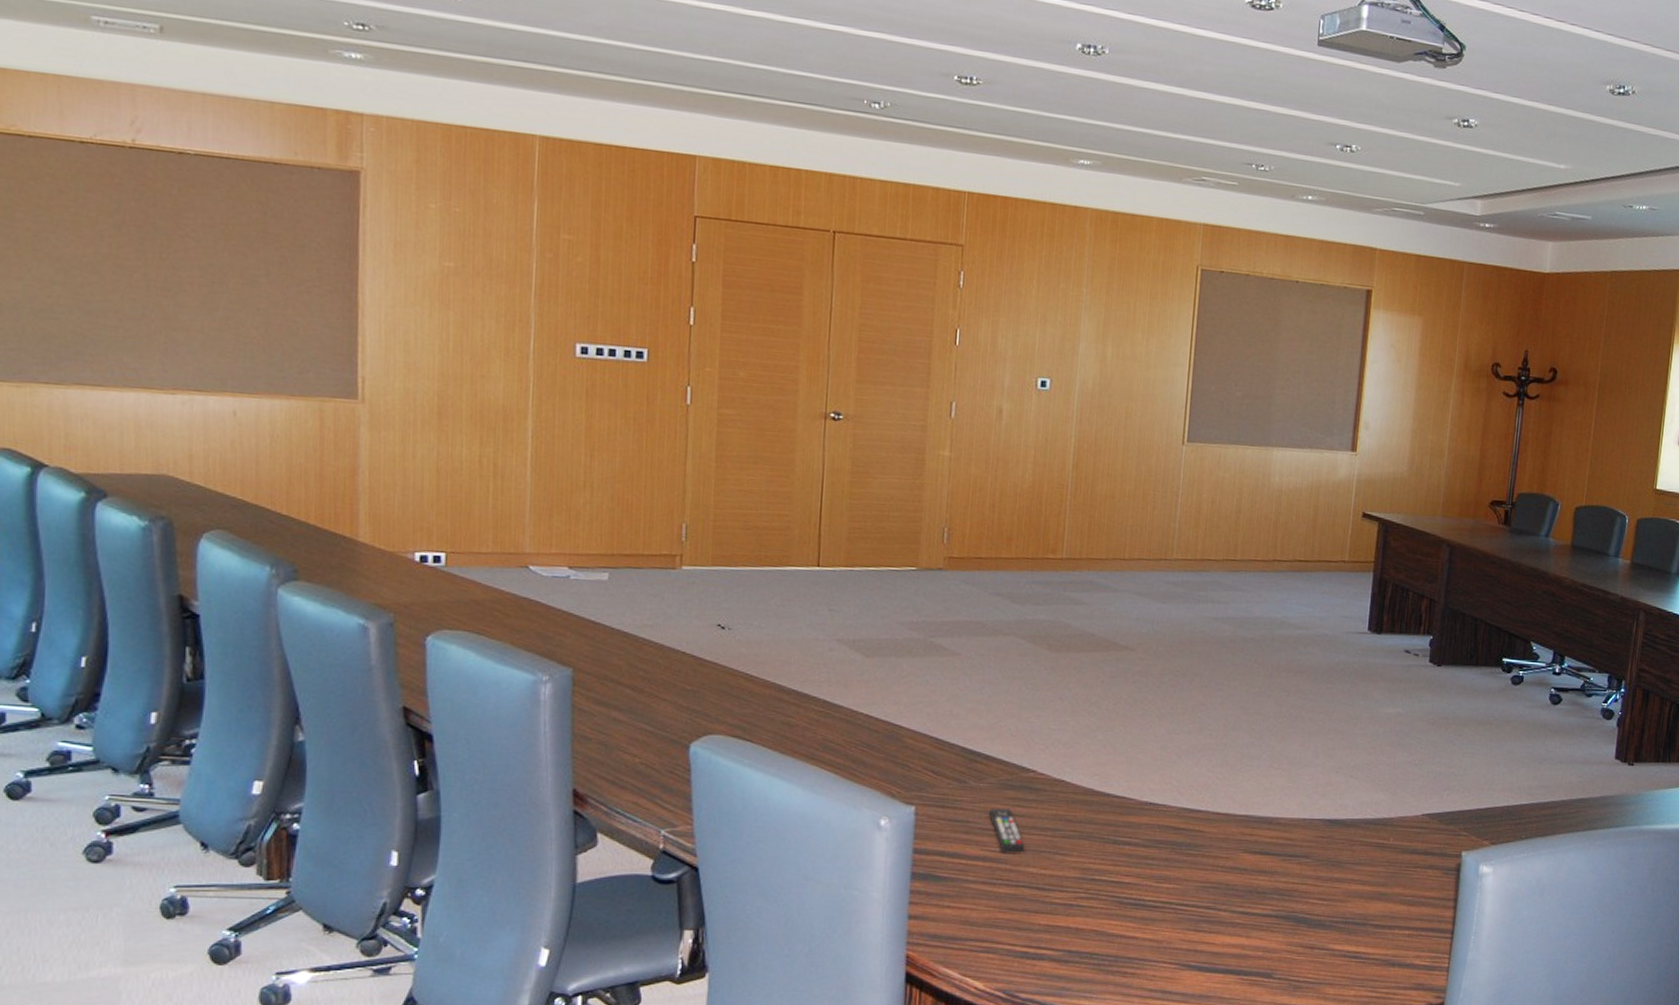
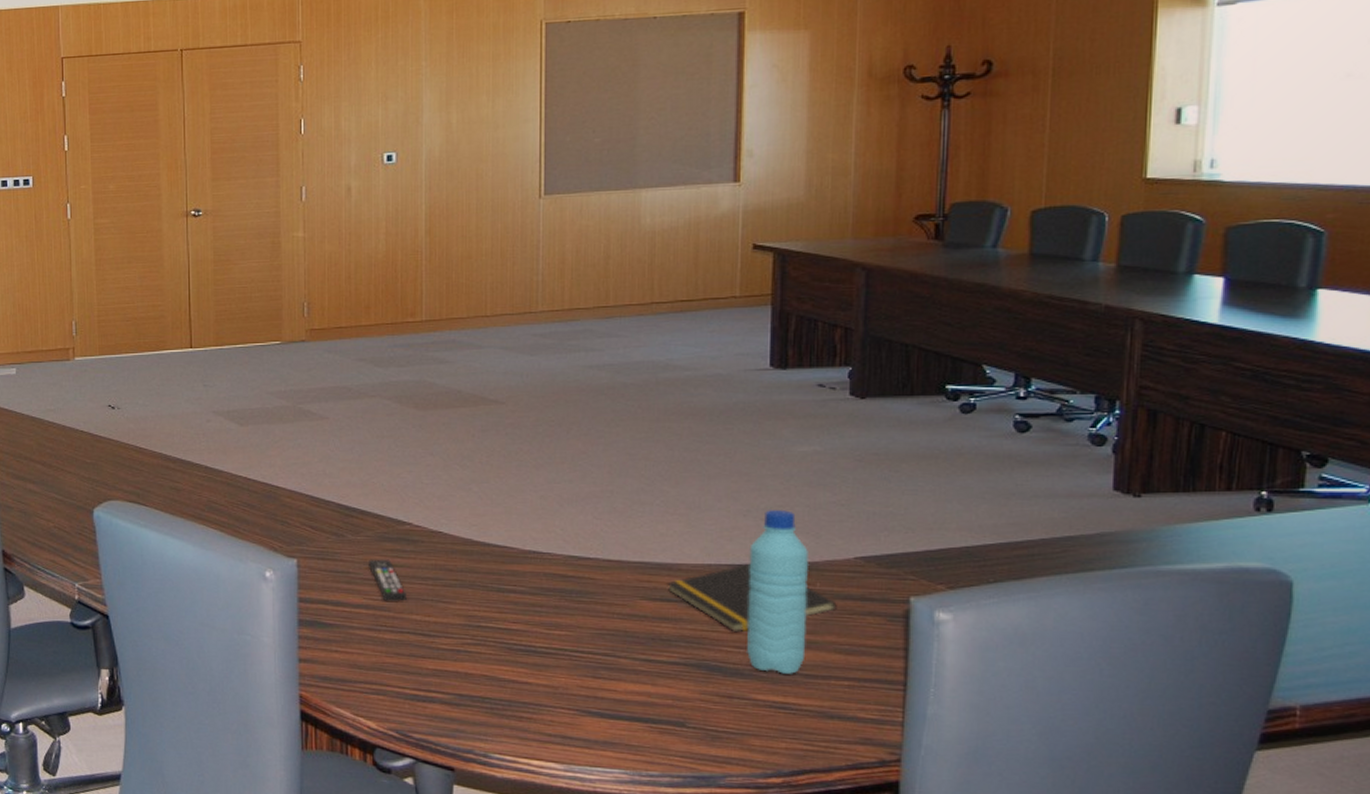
notepad: none [1266,819,1405,885] -> present [667,564,837,633]
water bottle: none [1329,768,1387,925] -> present [747,510,810,674]

